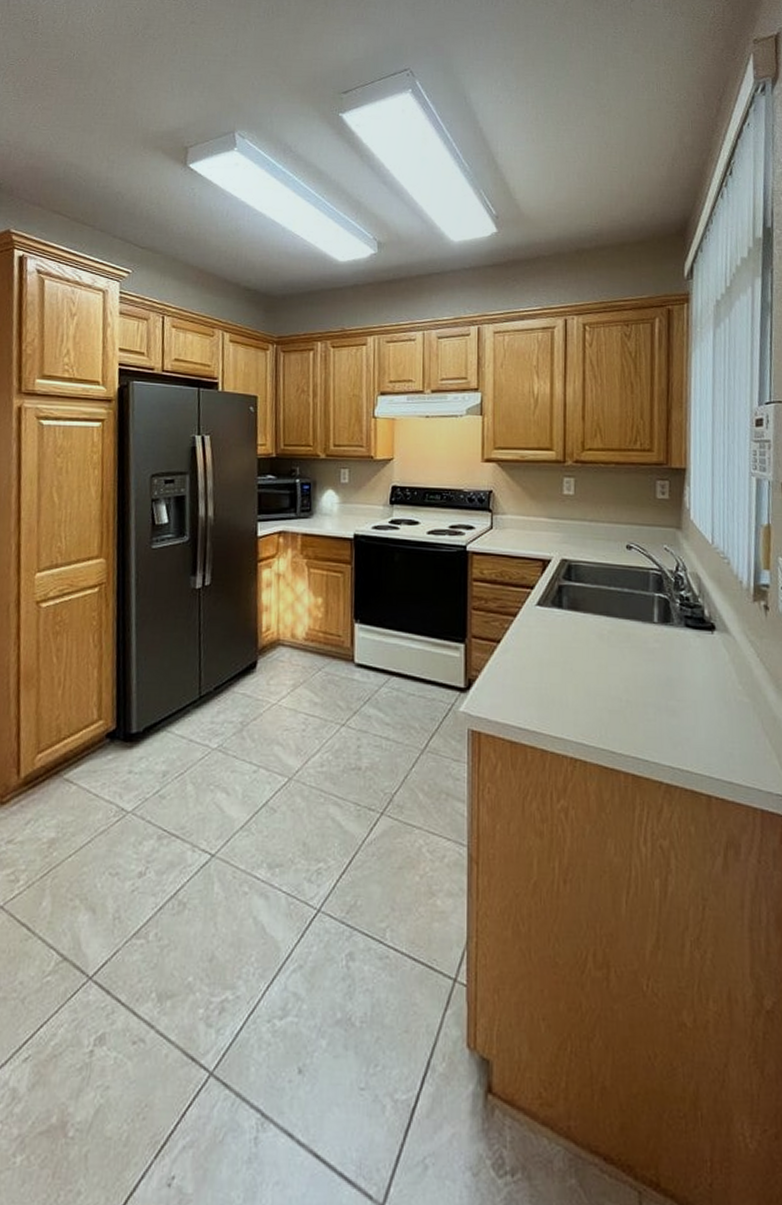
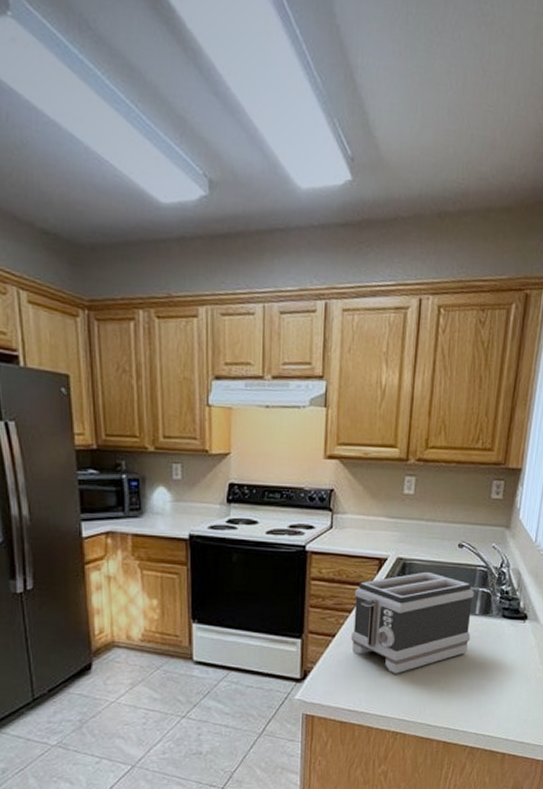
toaster: none [517,574,651,688] -> present [350,571,474,674]

